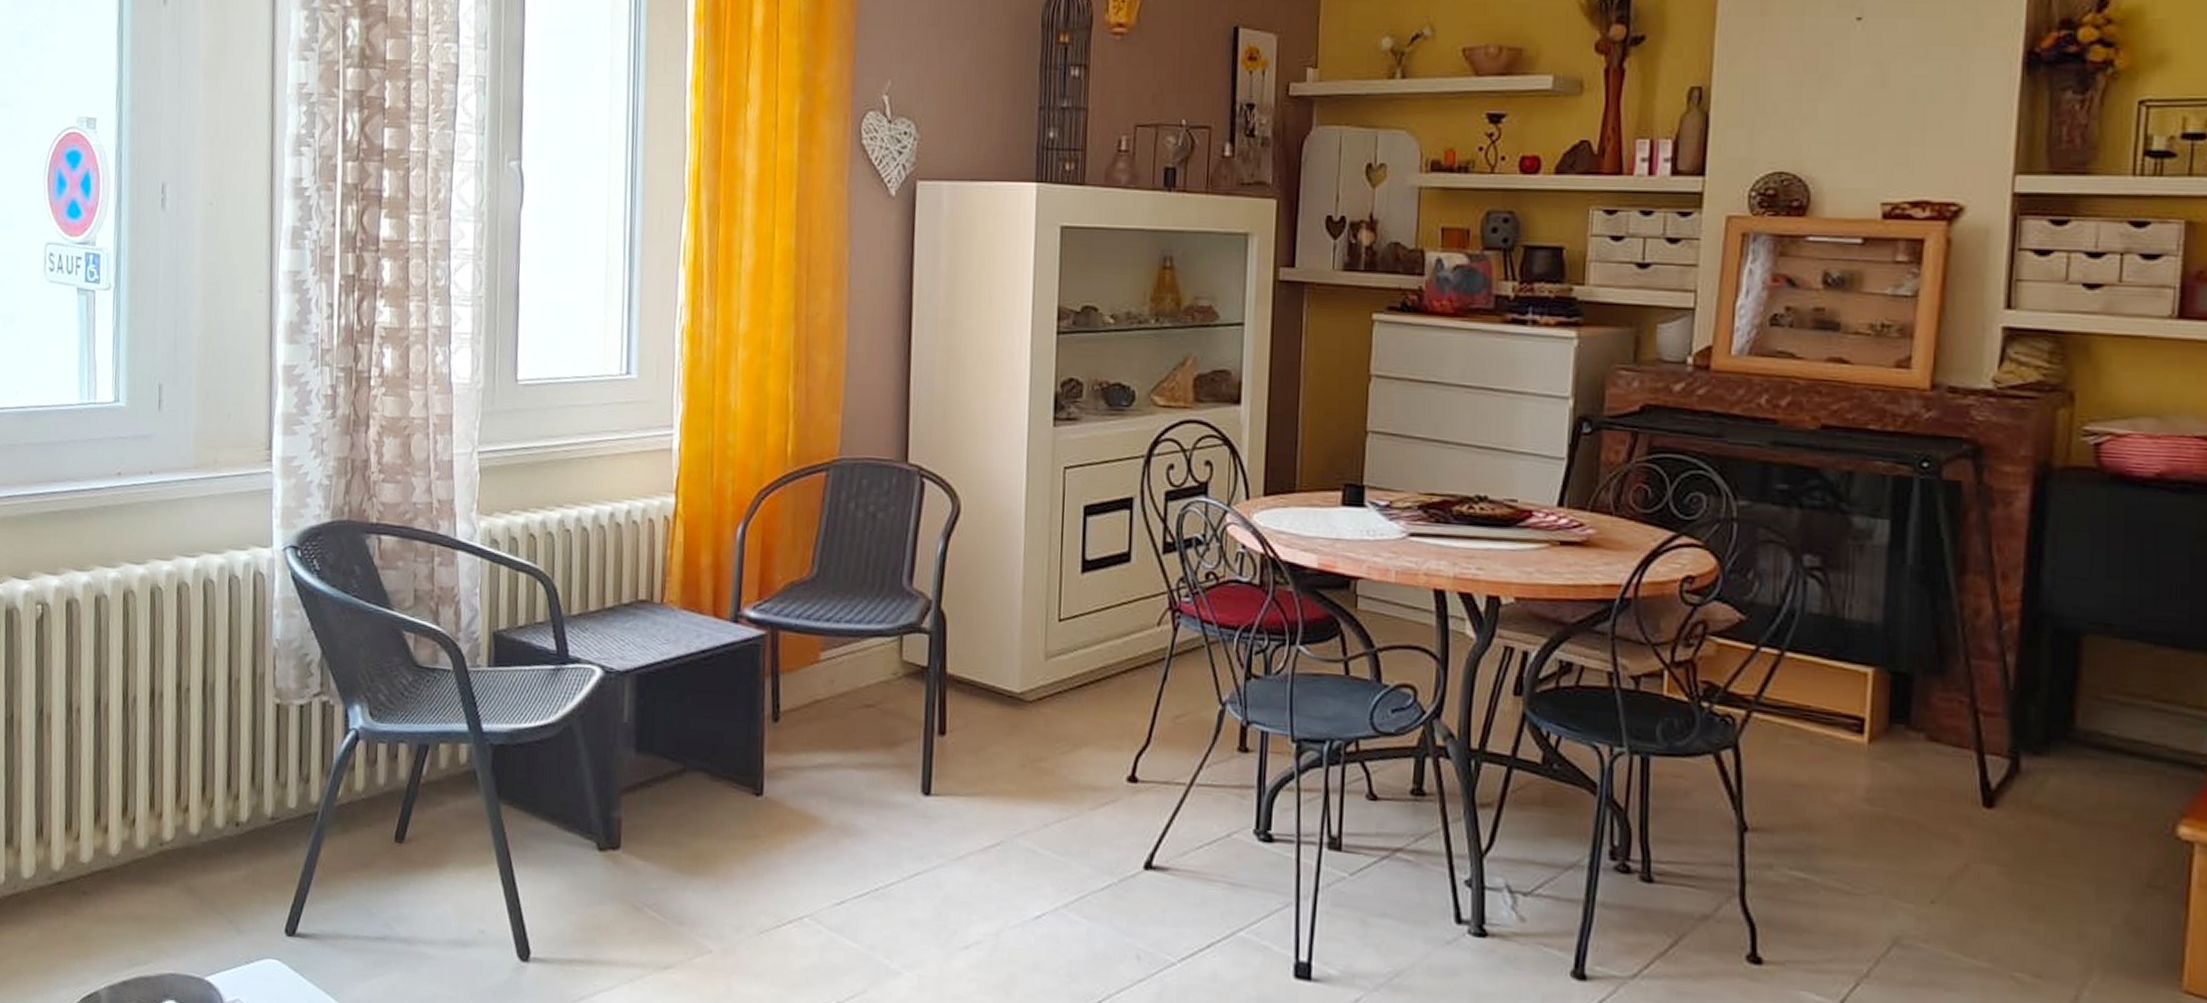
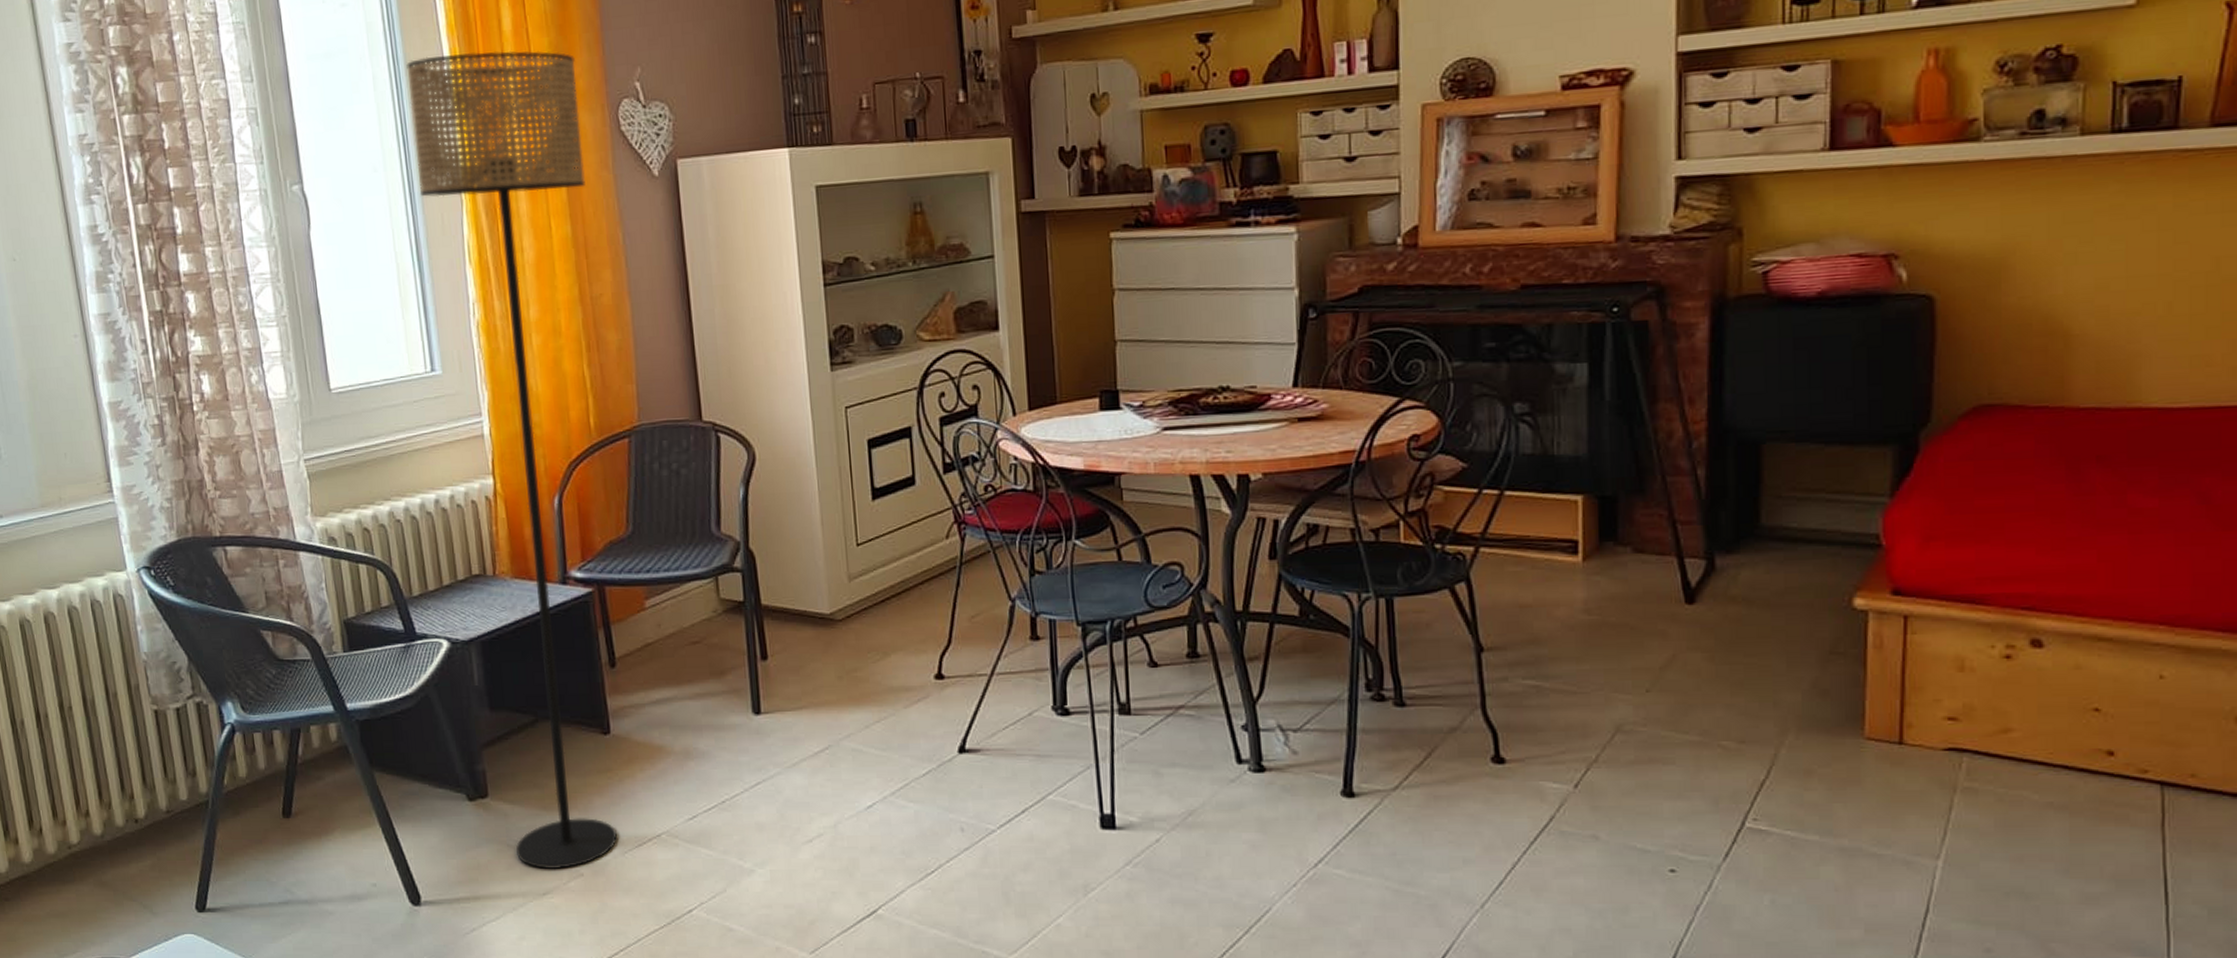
floor lamp: none [641,44,823,942] -> present [406,50,617,870]

